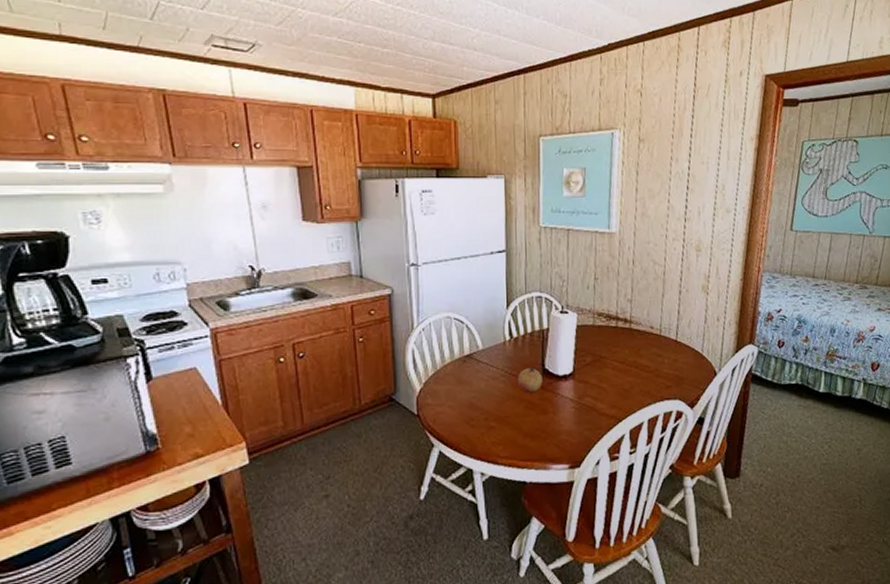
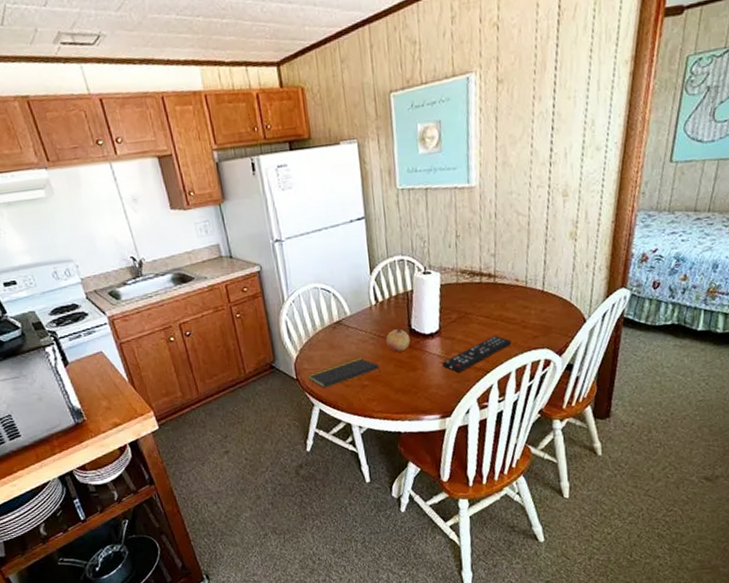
notepad: none [430,395,510,427] -> present [307,357,381,388]
remote control: none [574,382,645,420] -> present [442,335,511,373]

